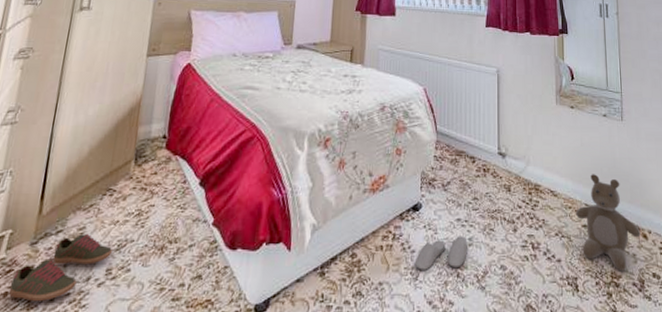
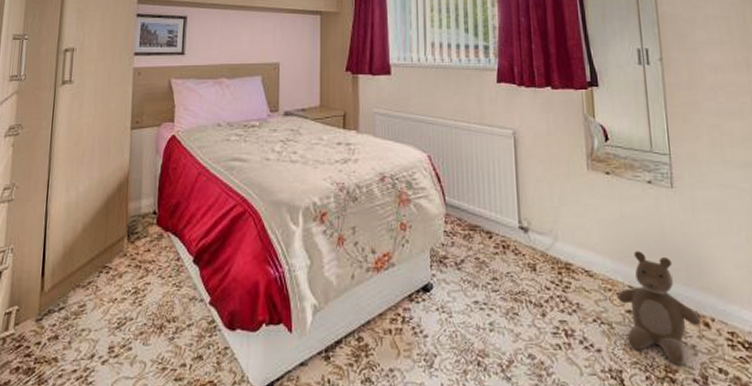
shoe: present [9,233,113,301] -> none [20,310,114,377]
slippers: present [414,236,467,270] -> none [428,320,488,357]

